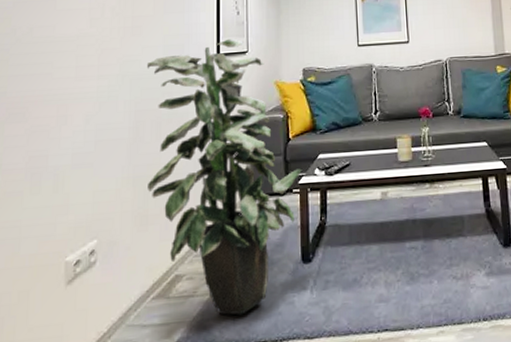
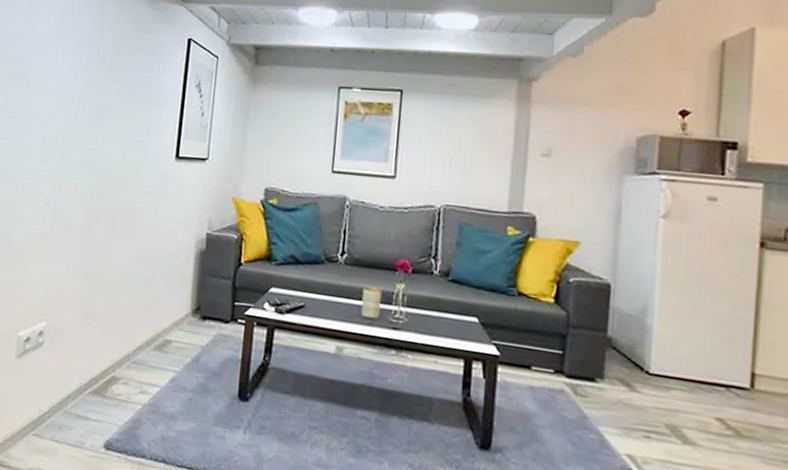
indoor plant: present [146,38,302,316] -> none [95,141,250,435]

